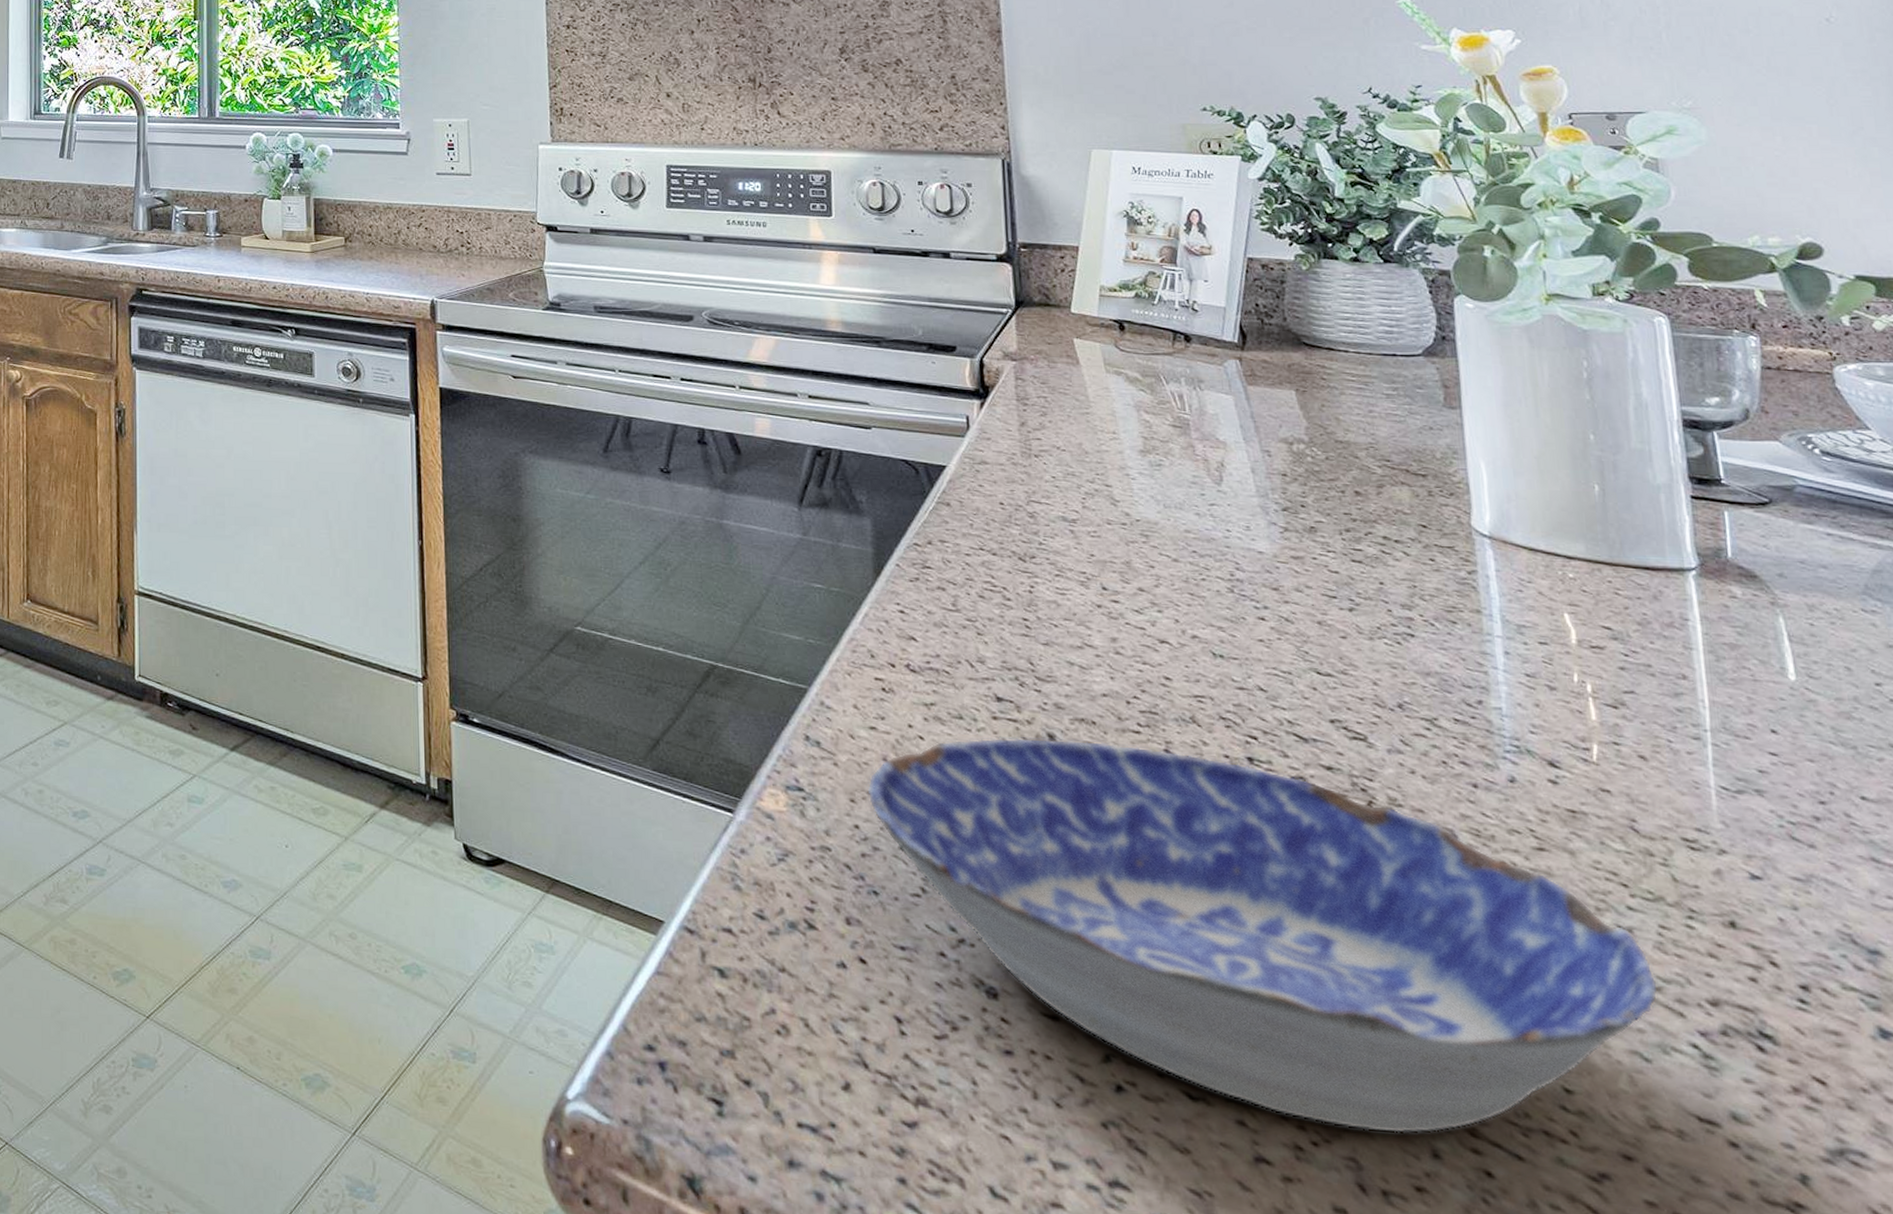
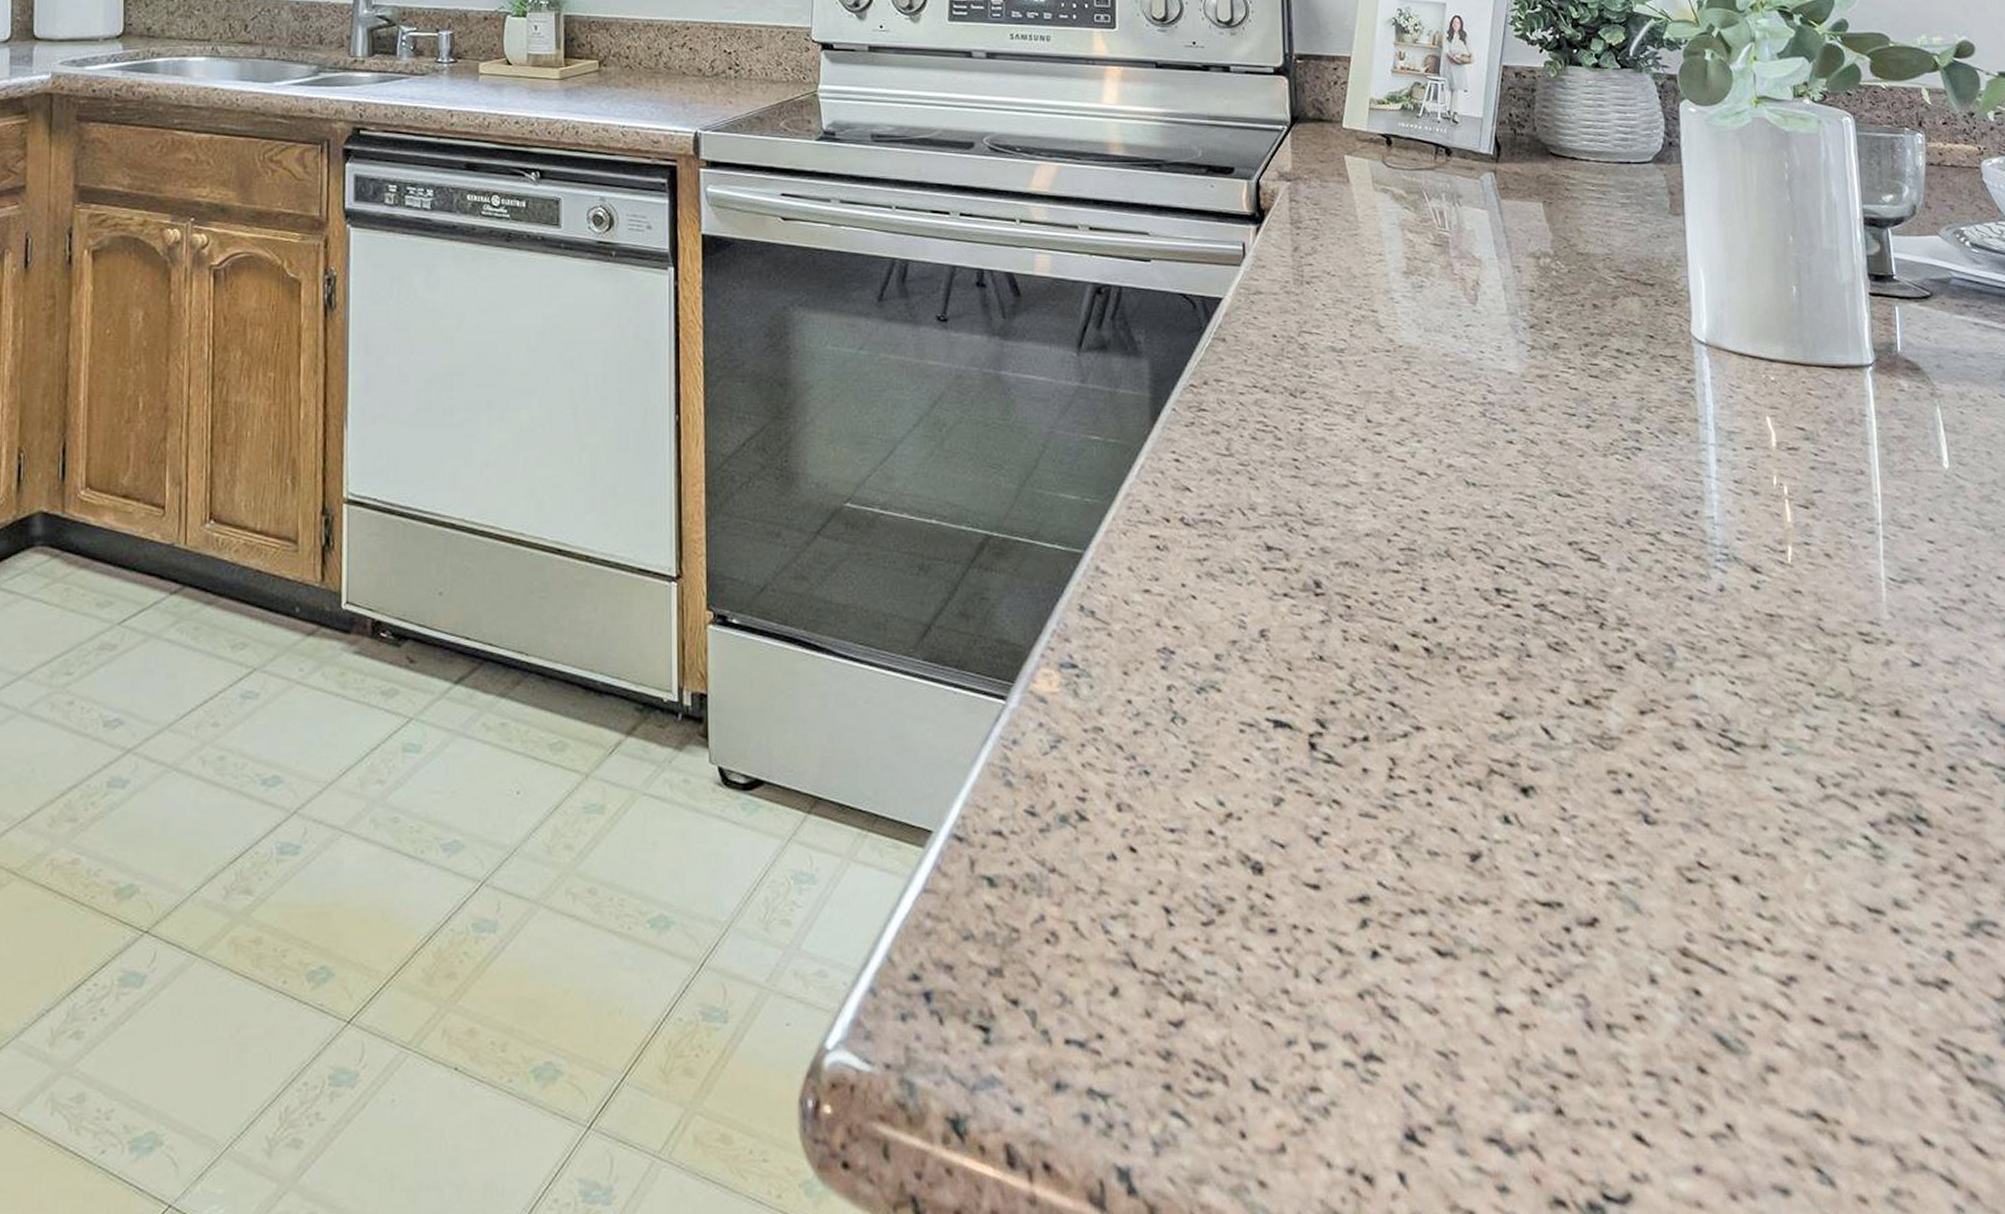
bowl: present [867,737,1658,1134] -> none [1140,585,1837,965]

